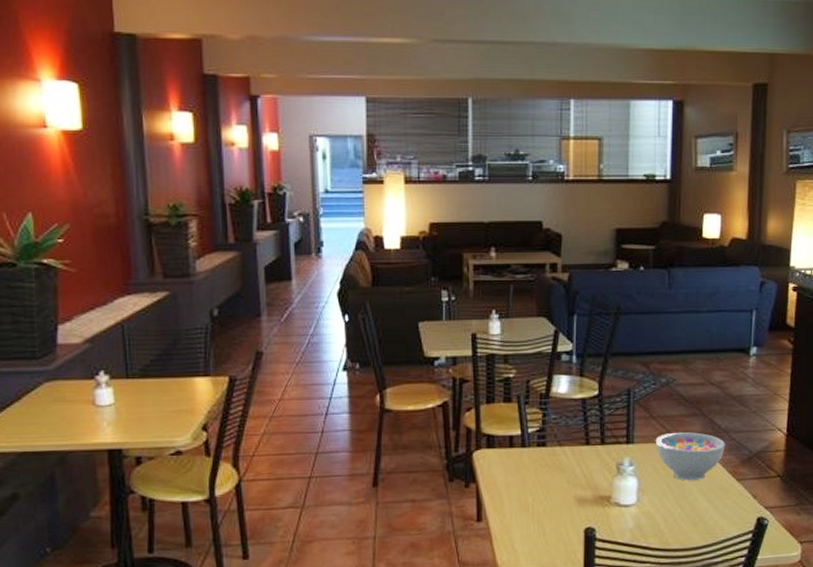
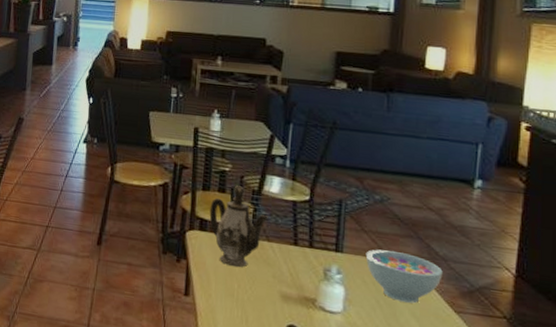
teapot: none [496,392,559,480] -> present [209,185,269,268]

